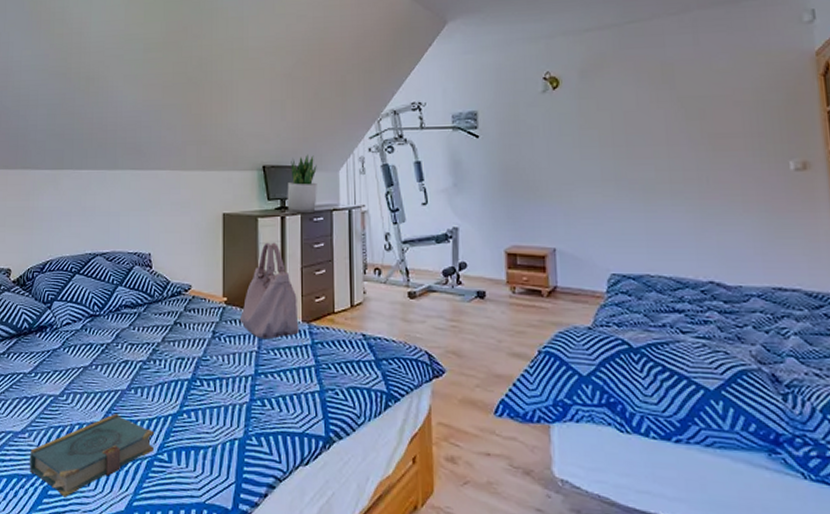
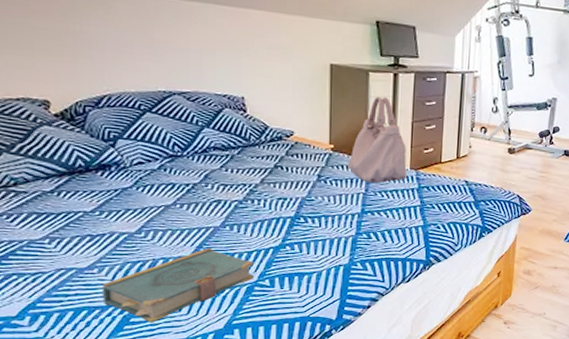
planter: present [287,154,317,214] -> none [400,15,434,74]

